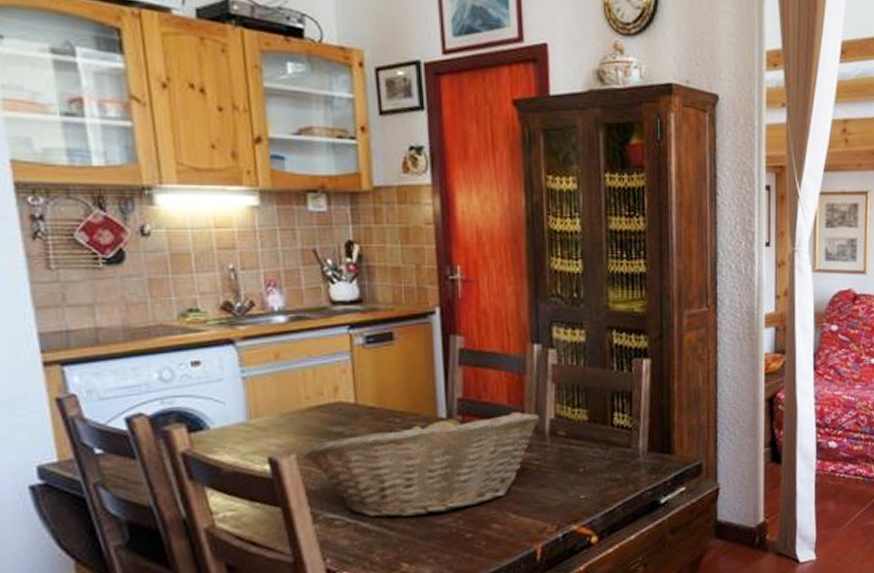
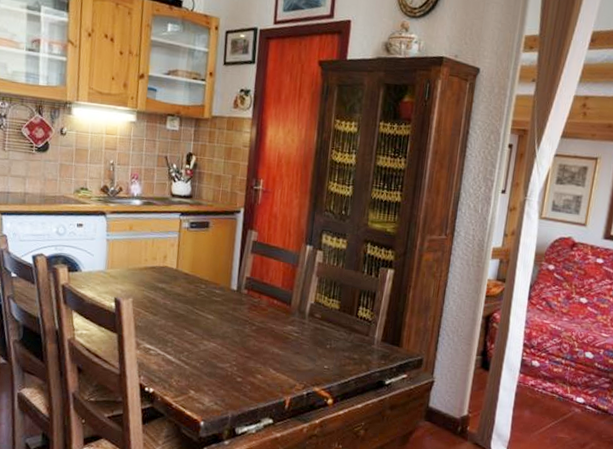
fruit basket: present [304,412,541,518] -> none [137,284,304,360]

